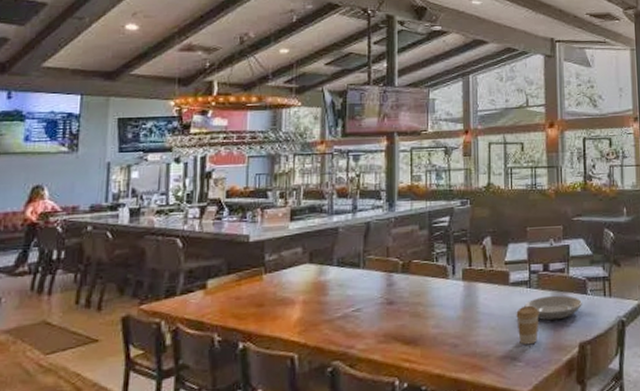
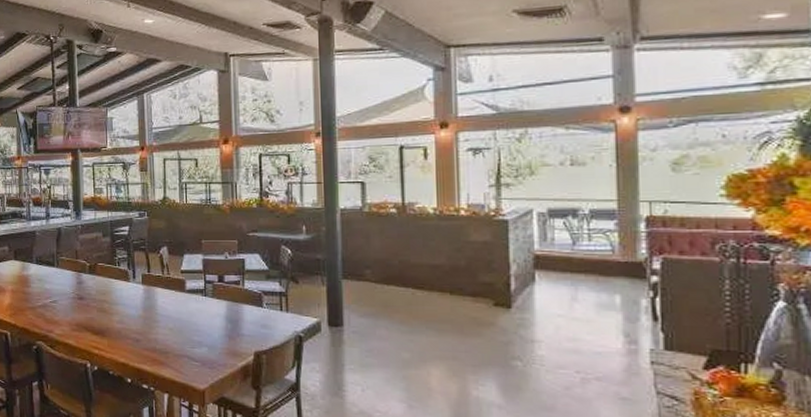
coffee cup: present [516,305,539,345] -> none [192,312,215,348]
plate: present [524,295,582,321] -> none [200,305,258,328]

